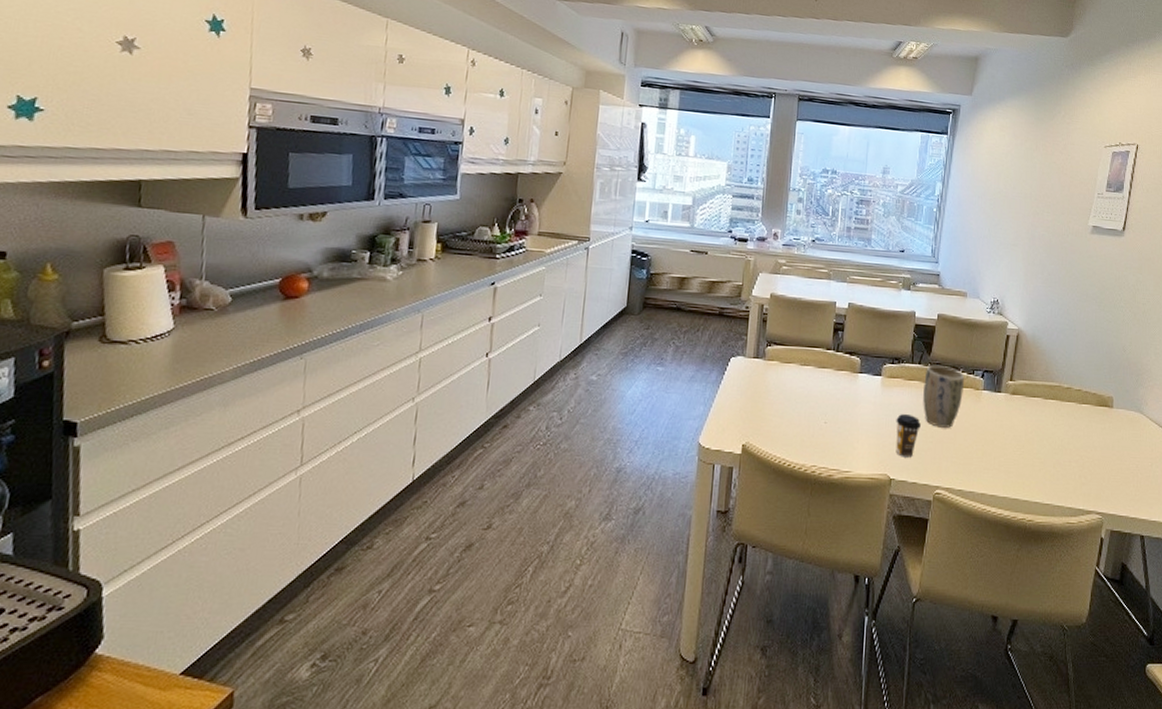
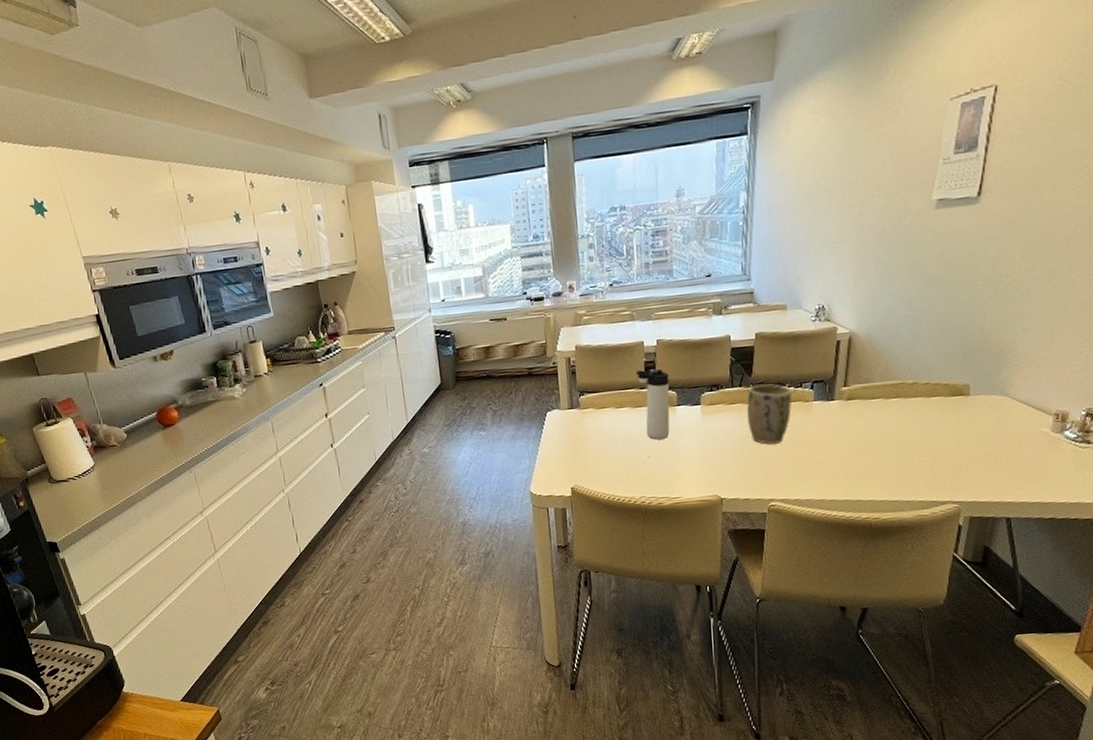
thermos bottle: none [825,330,855,406] -> present [636,369,670,440]
coffee cup: present [896,414,921,458] -> none [721,437,748,477]

